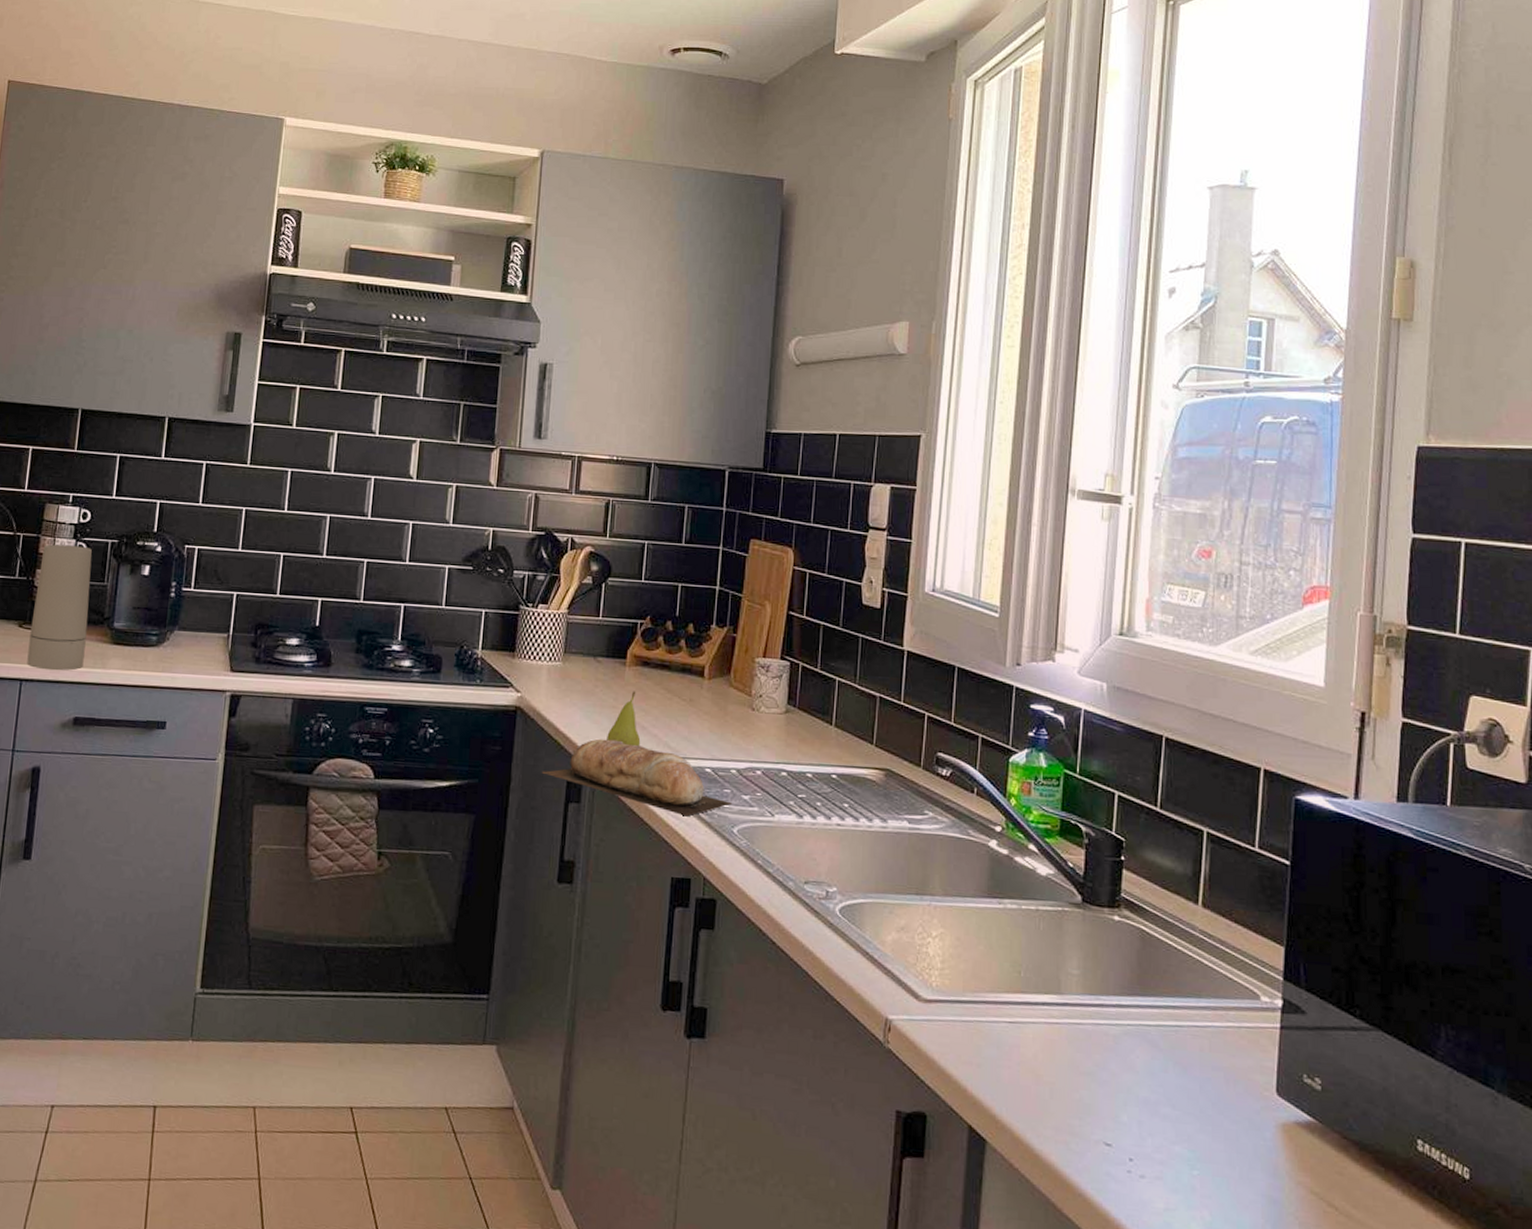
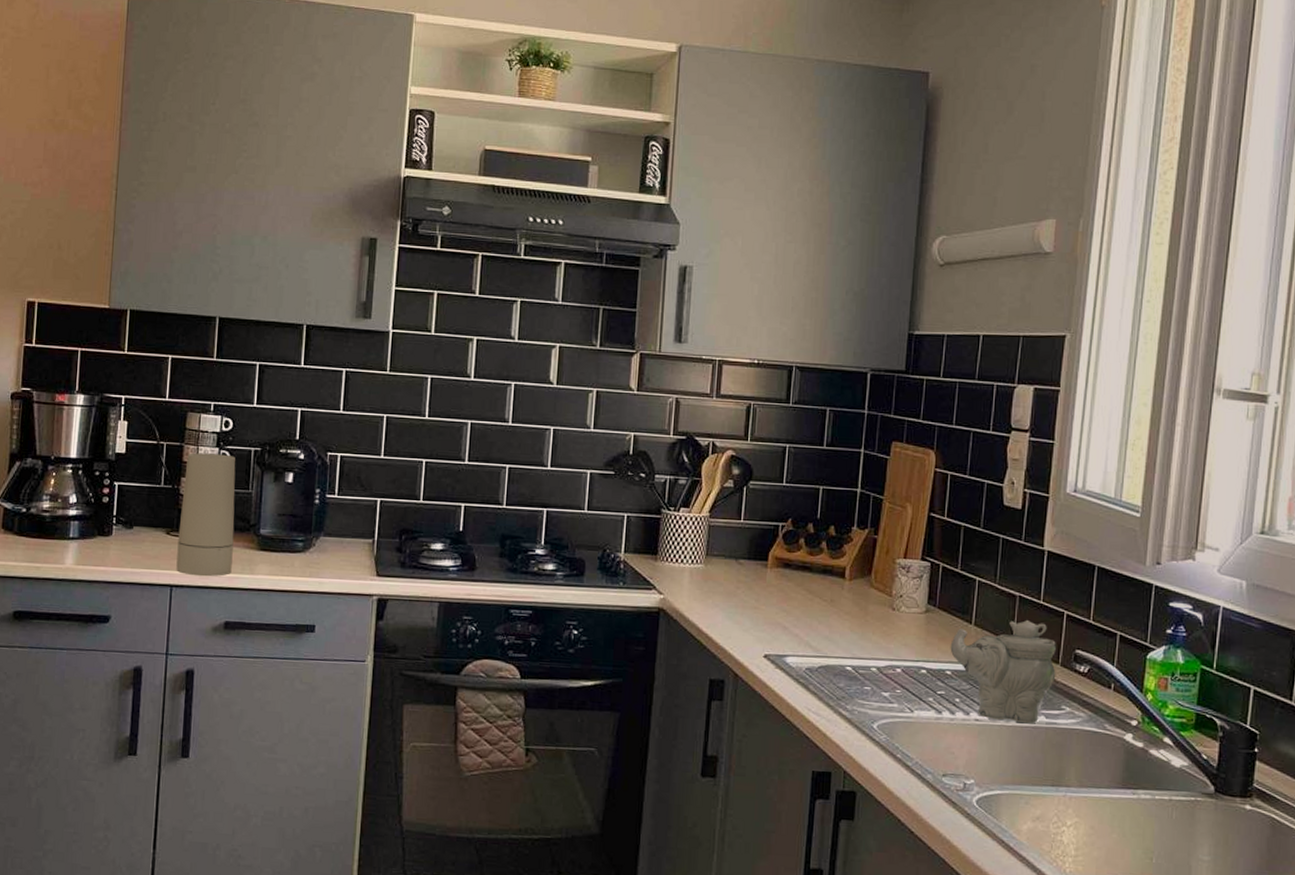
bread loaf: present [541,738,733,817] -> none [684,638,873,713]
fruit: present [607,691,641,747] -> none [749,592,782,646]
teapot: none [810,721,918,829] -> present [950,619,1056,724]

